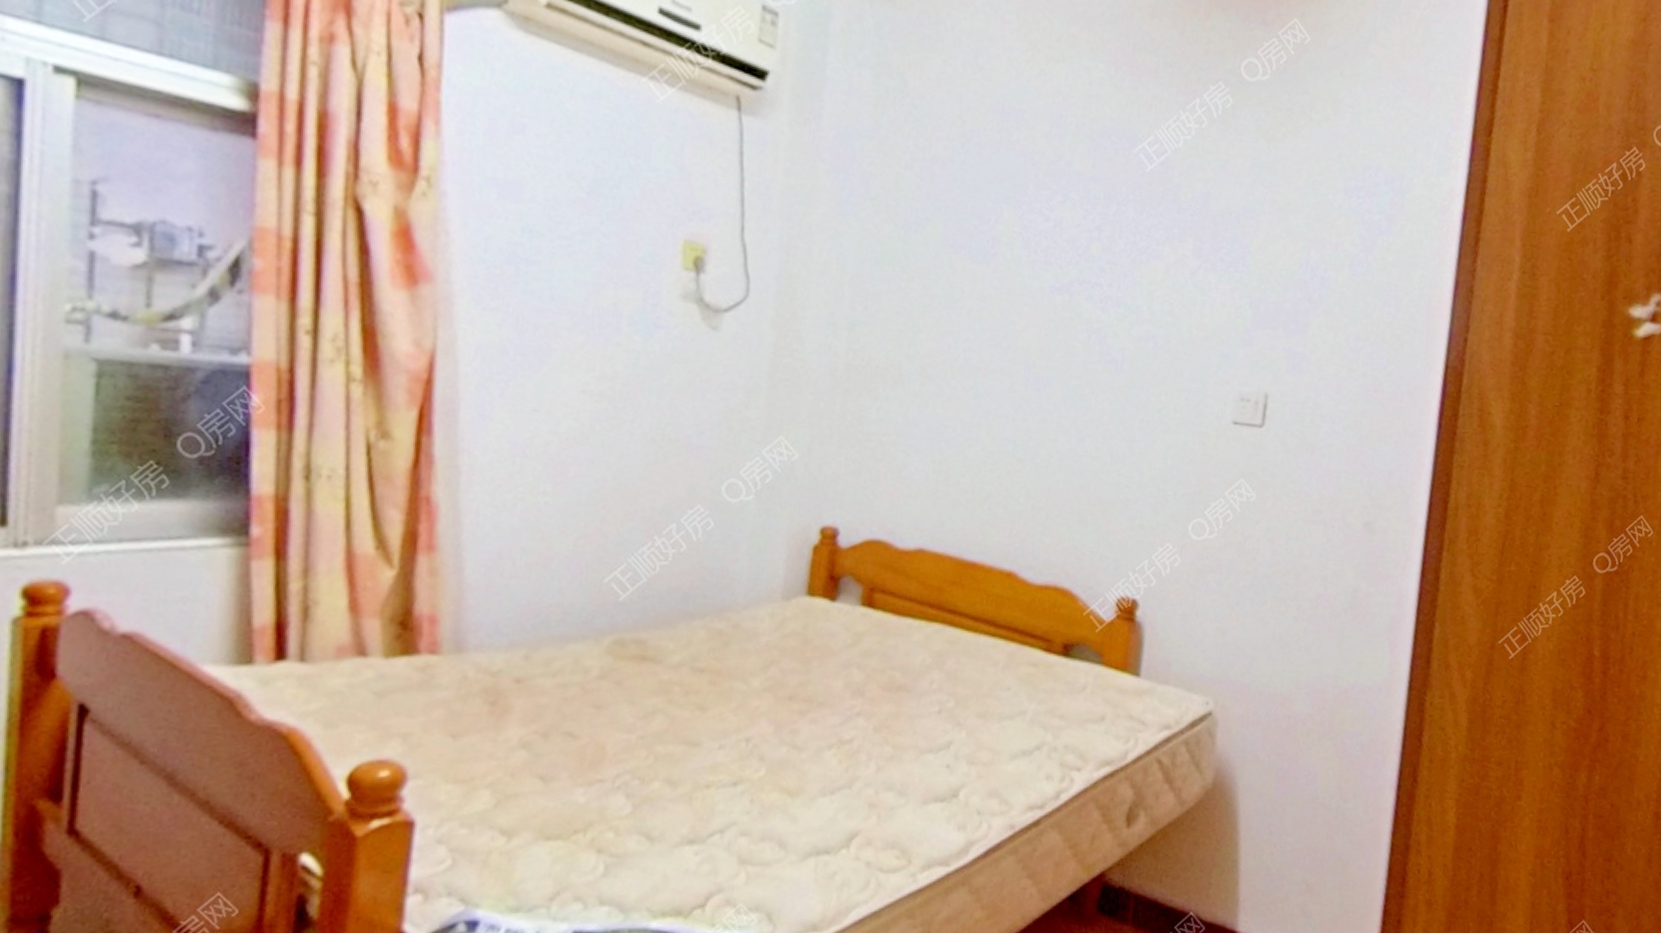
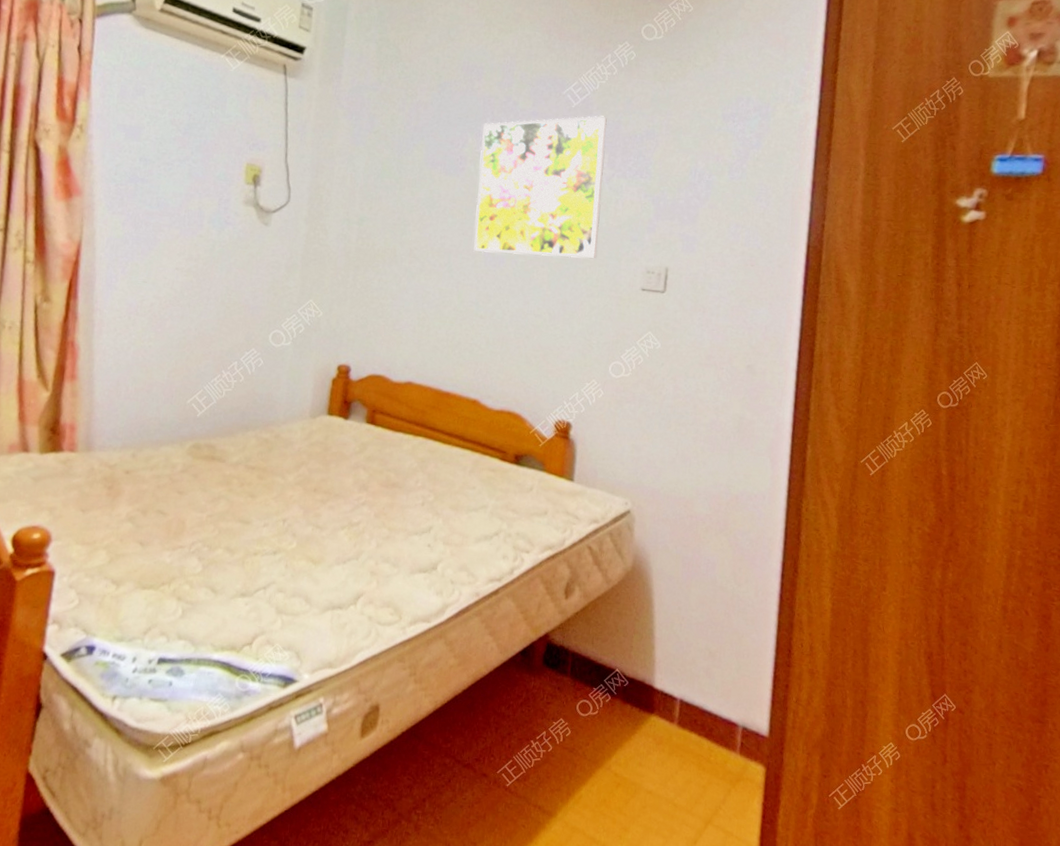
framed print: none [1009,184,1193,381] -> present [473,115,608,258]

